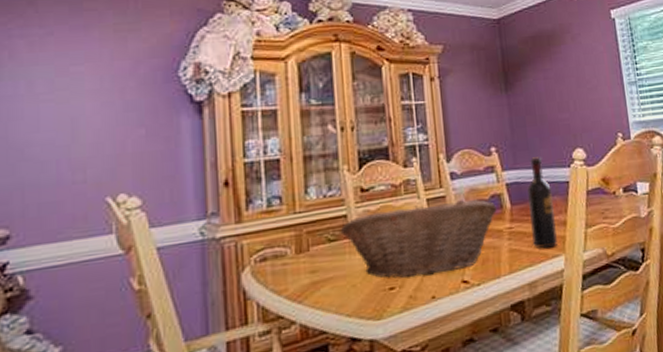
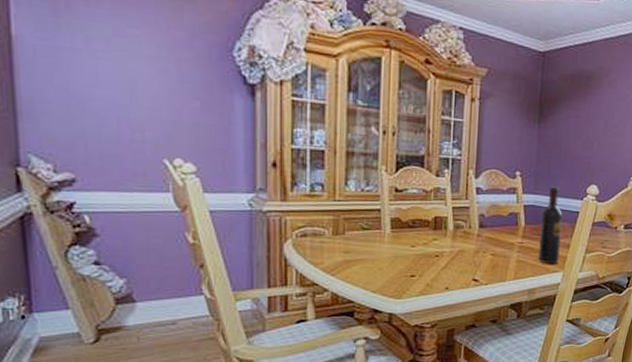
fruit basket: present [340,199,497,278] -> none [373,211,512,270]

